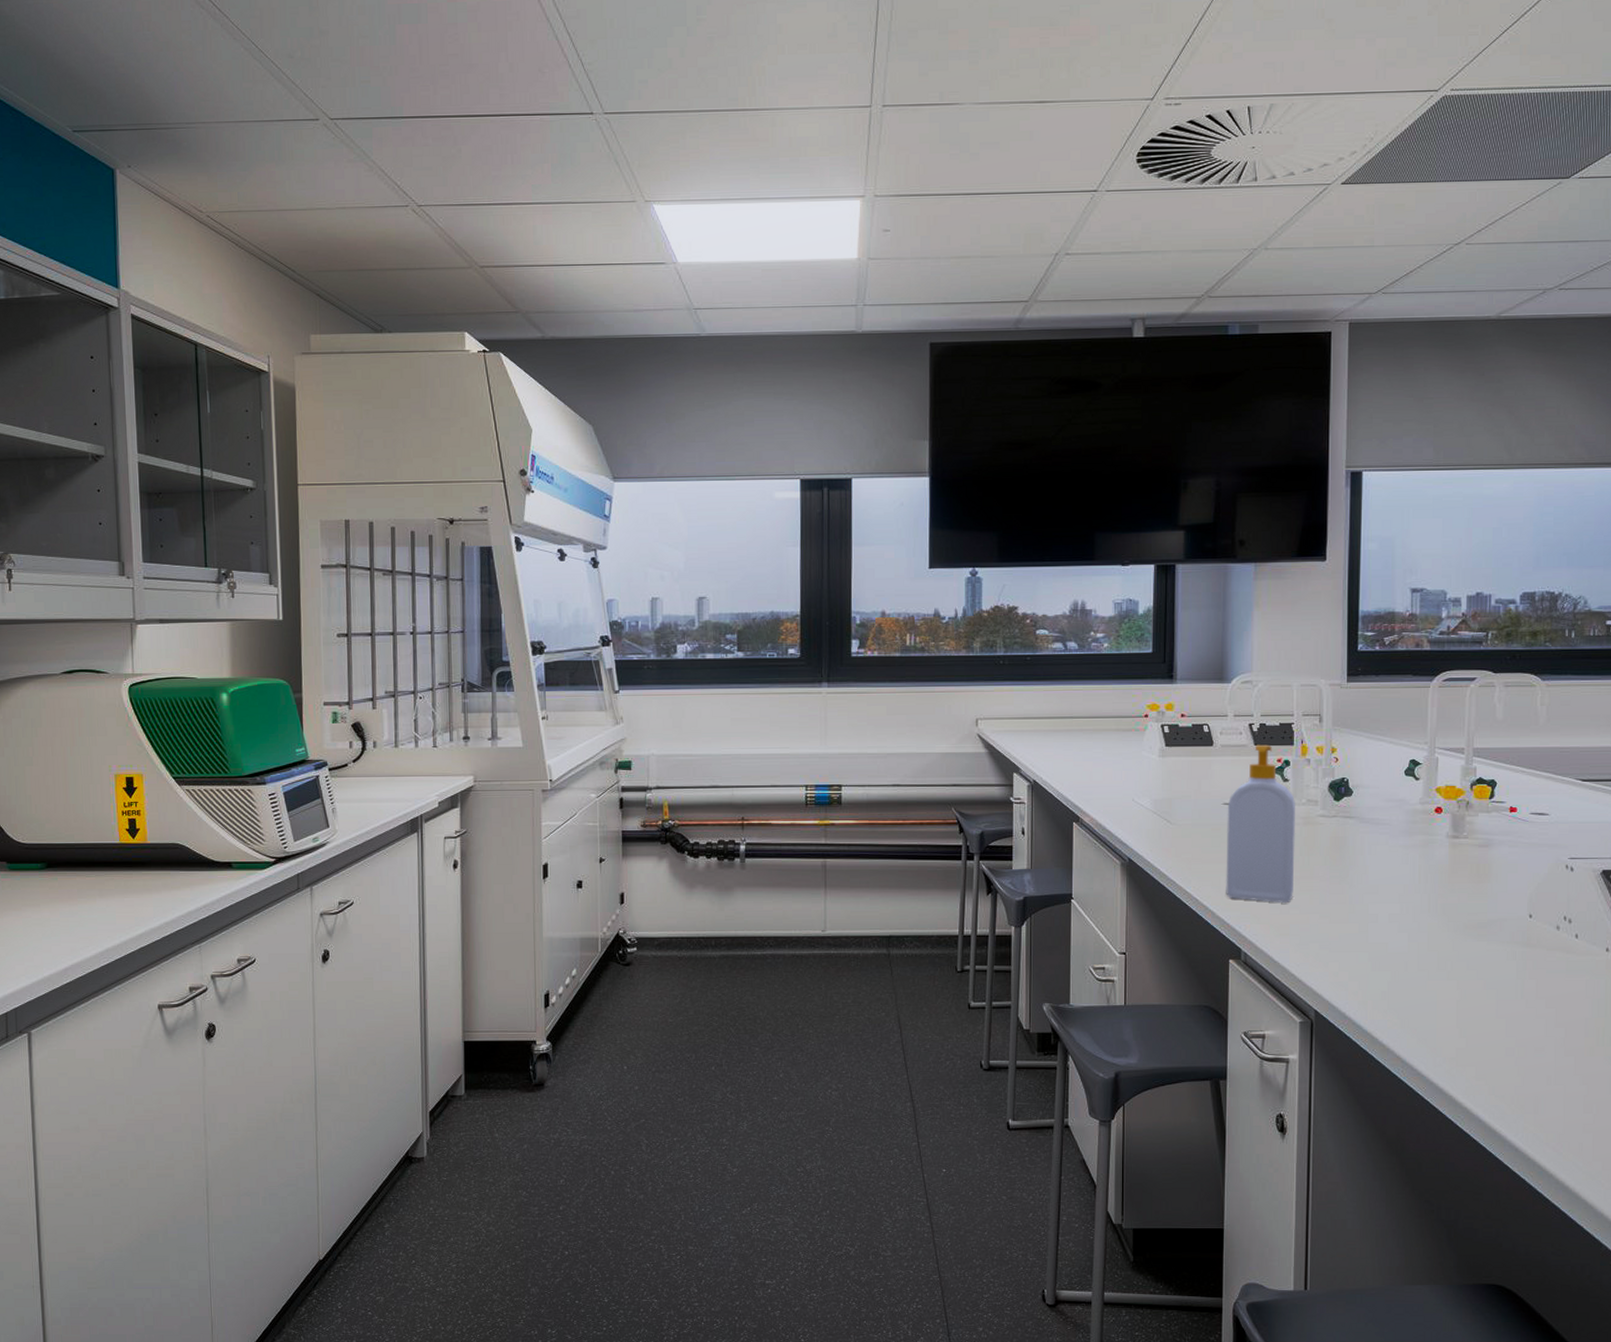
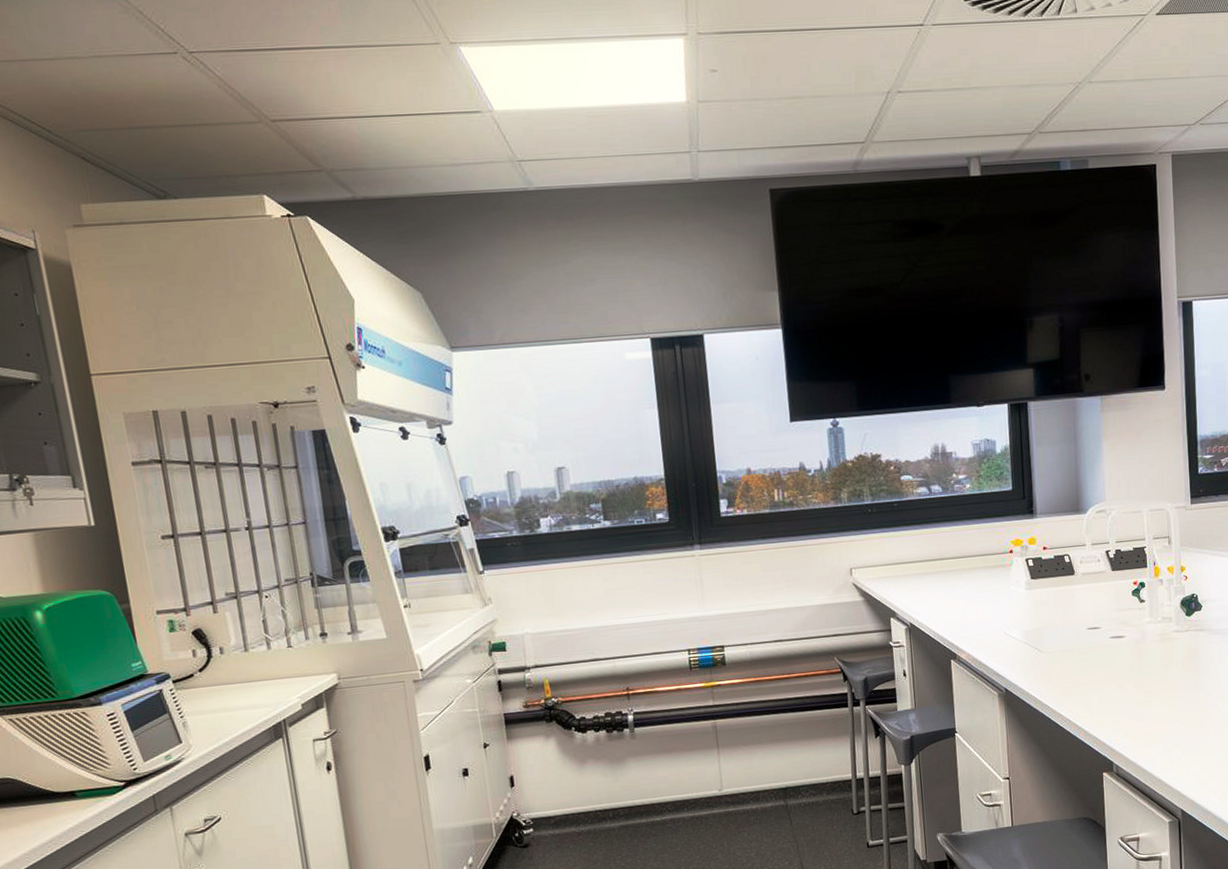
soap bottle: present [1226,744,1296,904] -> none [1091,569,1156,717]

